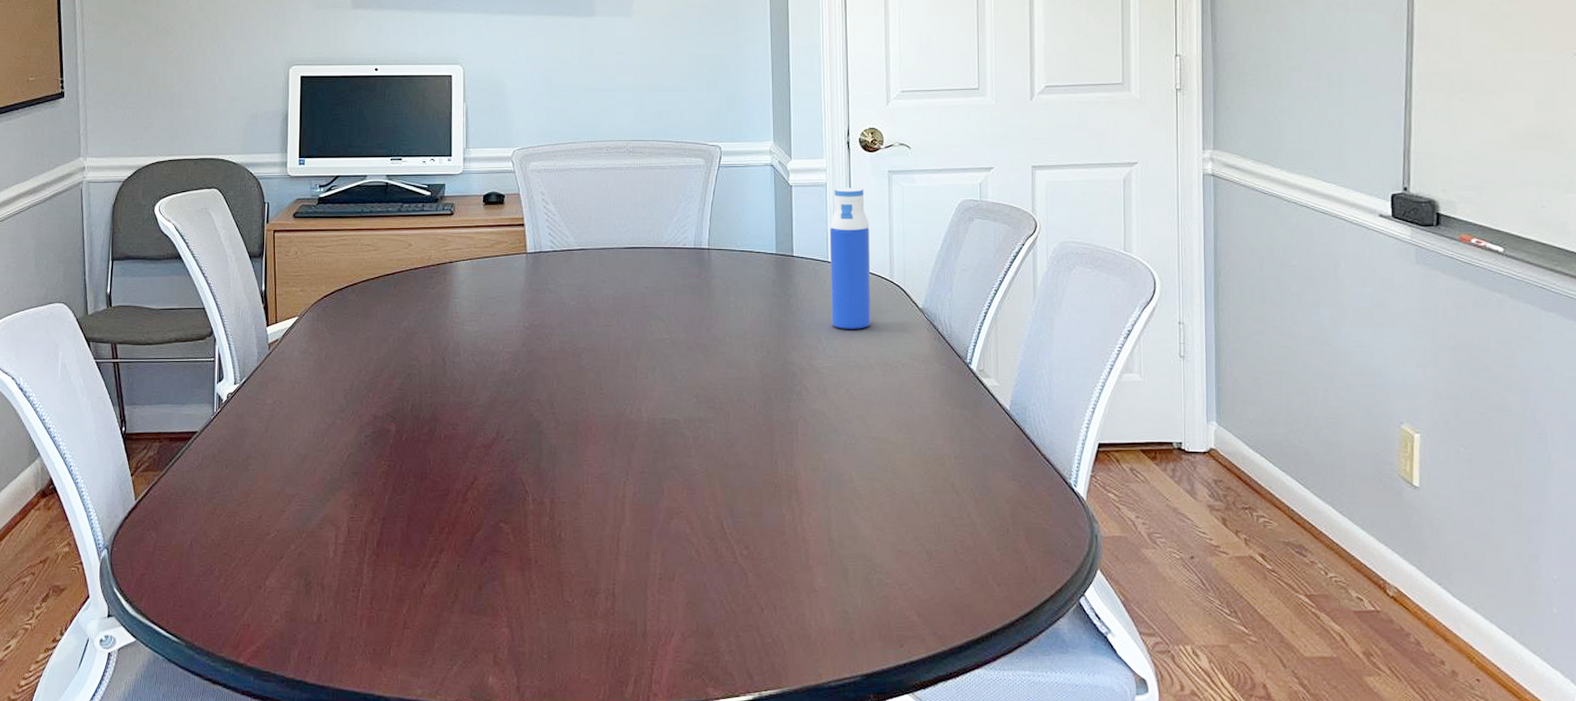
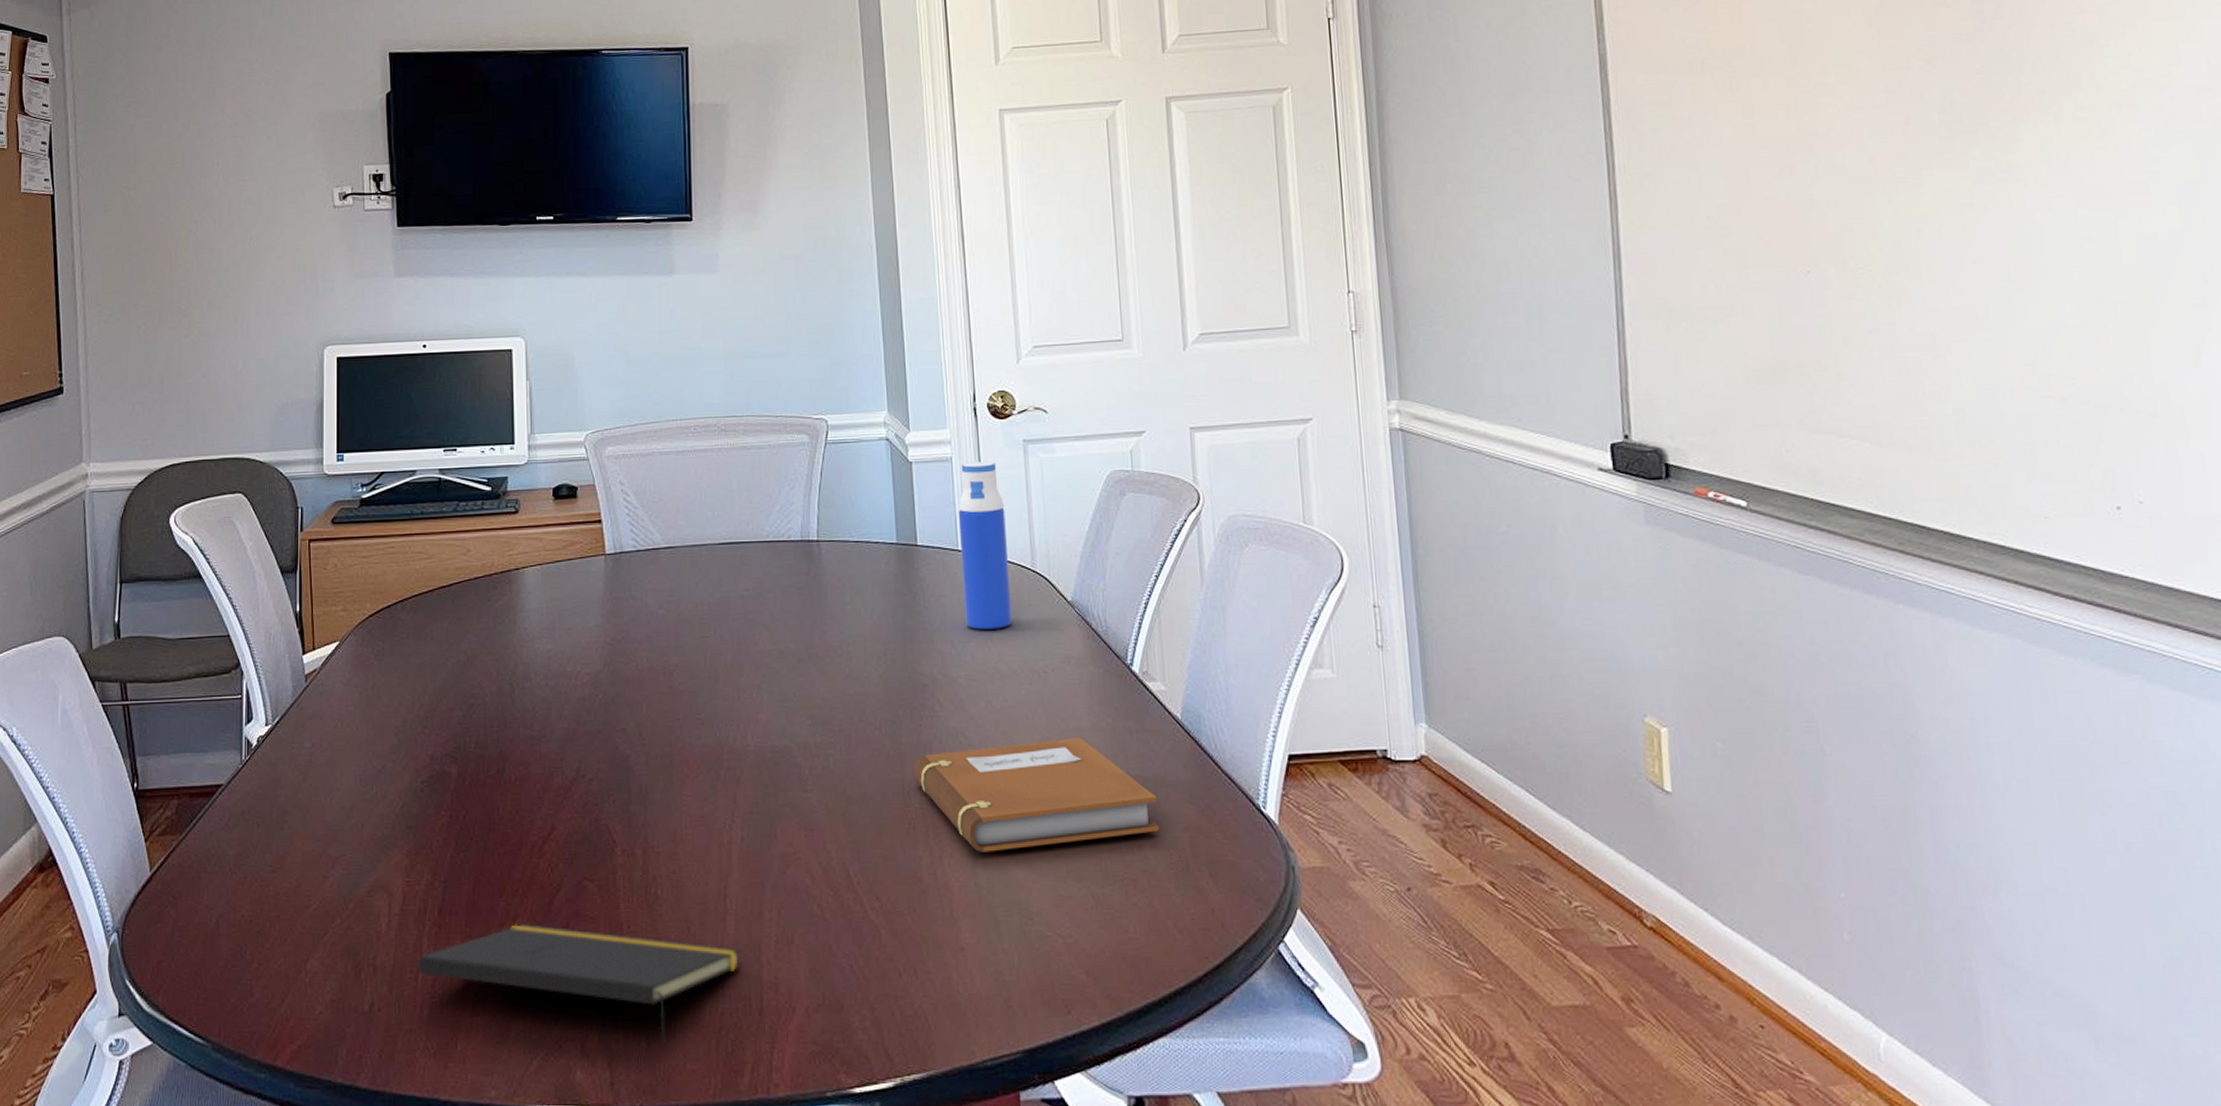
notepad: none [358,555,630,659] -> present [417,923,741,1045]
notebook: none [782,422,986,513] -> present [914,738,1159,852]

